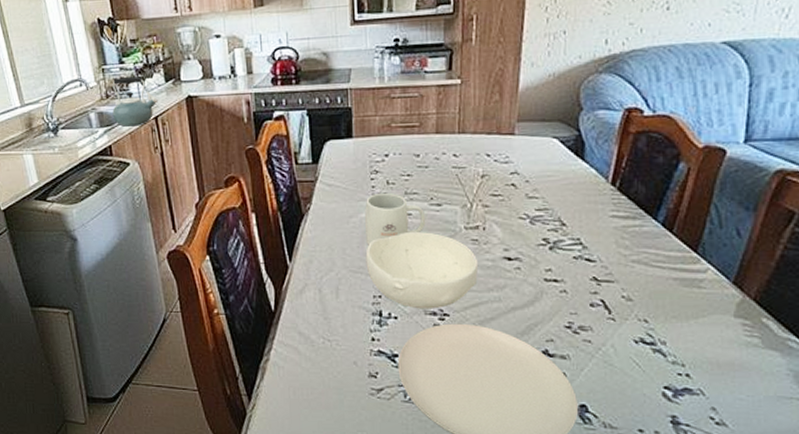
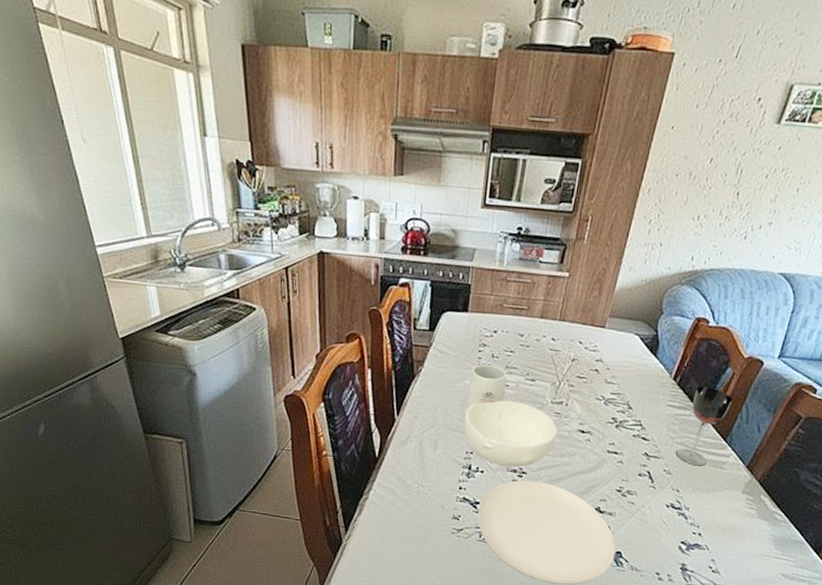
kettle: present [112,77,158,127] -> none [243,223,290,273]
wineglass: none [633,188,695,288] -> present [676,386,733,467]

